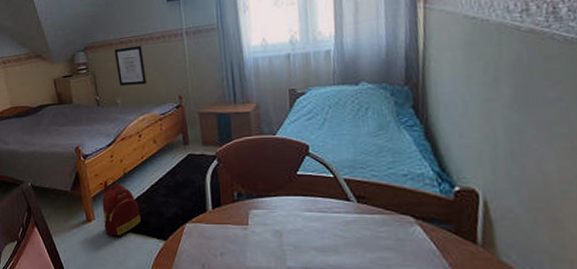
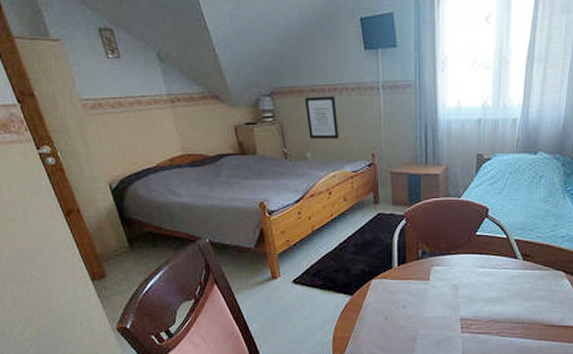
backpack: present [102,178,142,238] -> none [288,235,329,294]

